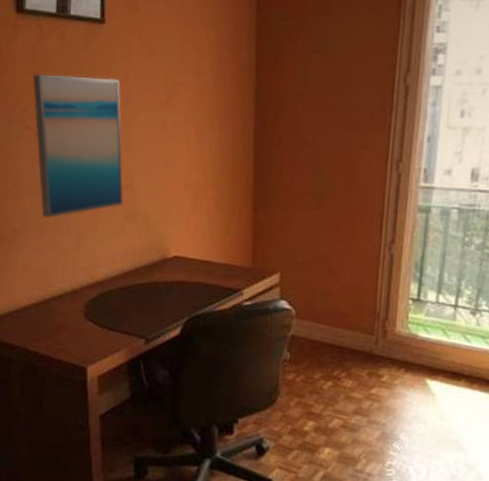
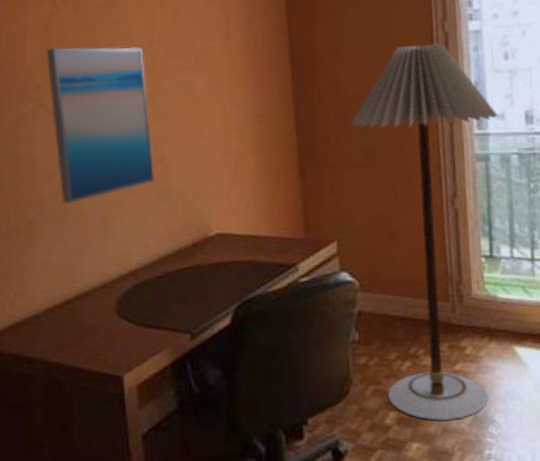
floor lamp: none [305,96,446,434] -> present [351,43,499,422]

